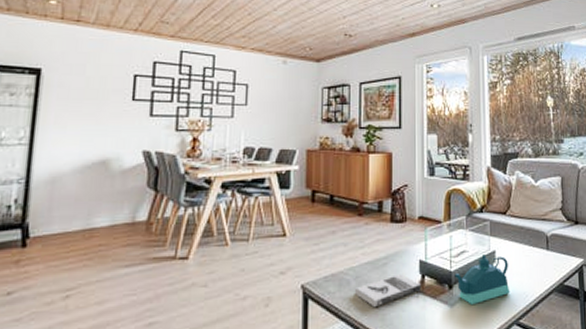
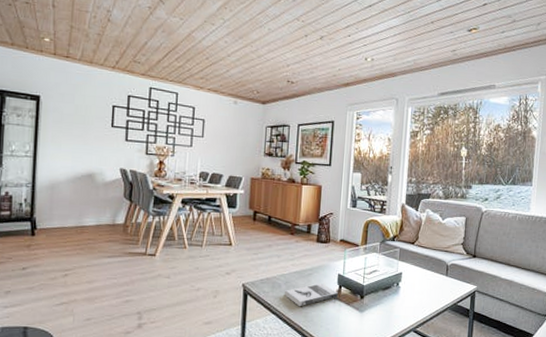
teapot: present [454,254,510,306] -> none [366,275,412,313]

